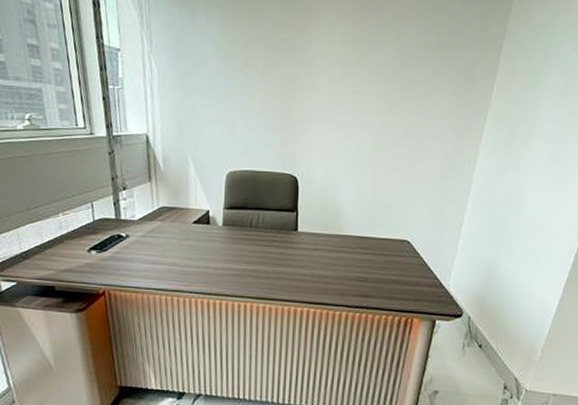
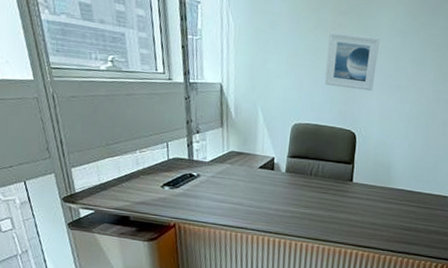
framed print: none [259,68,317,130] -> present [325,31,381,92]

